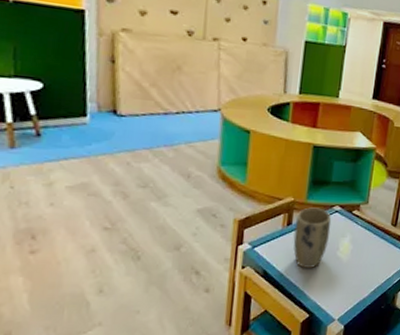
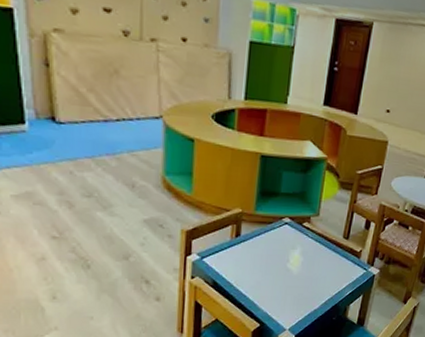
plant pot: present [293,207,332,268] -> none [242,219,281,279]

